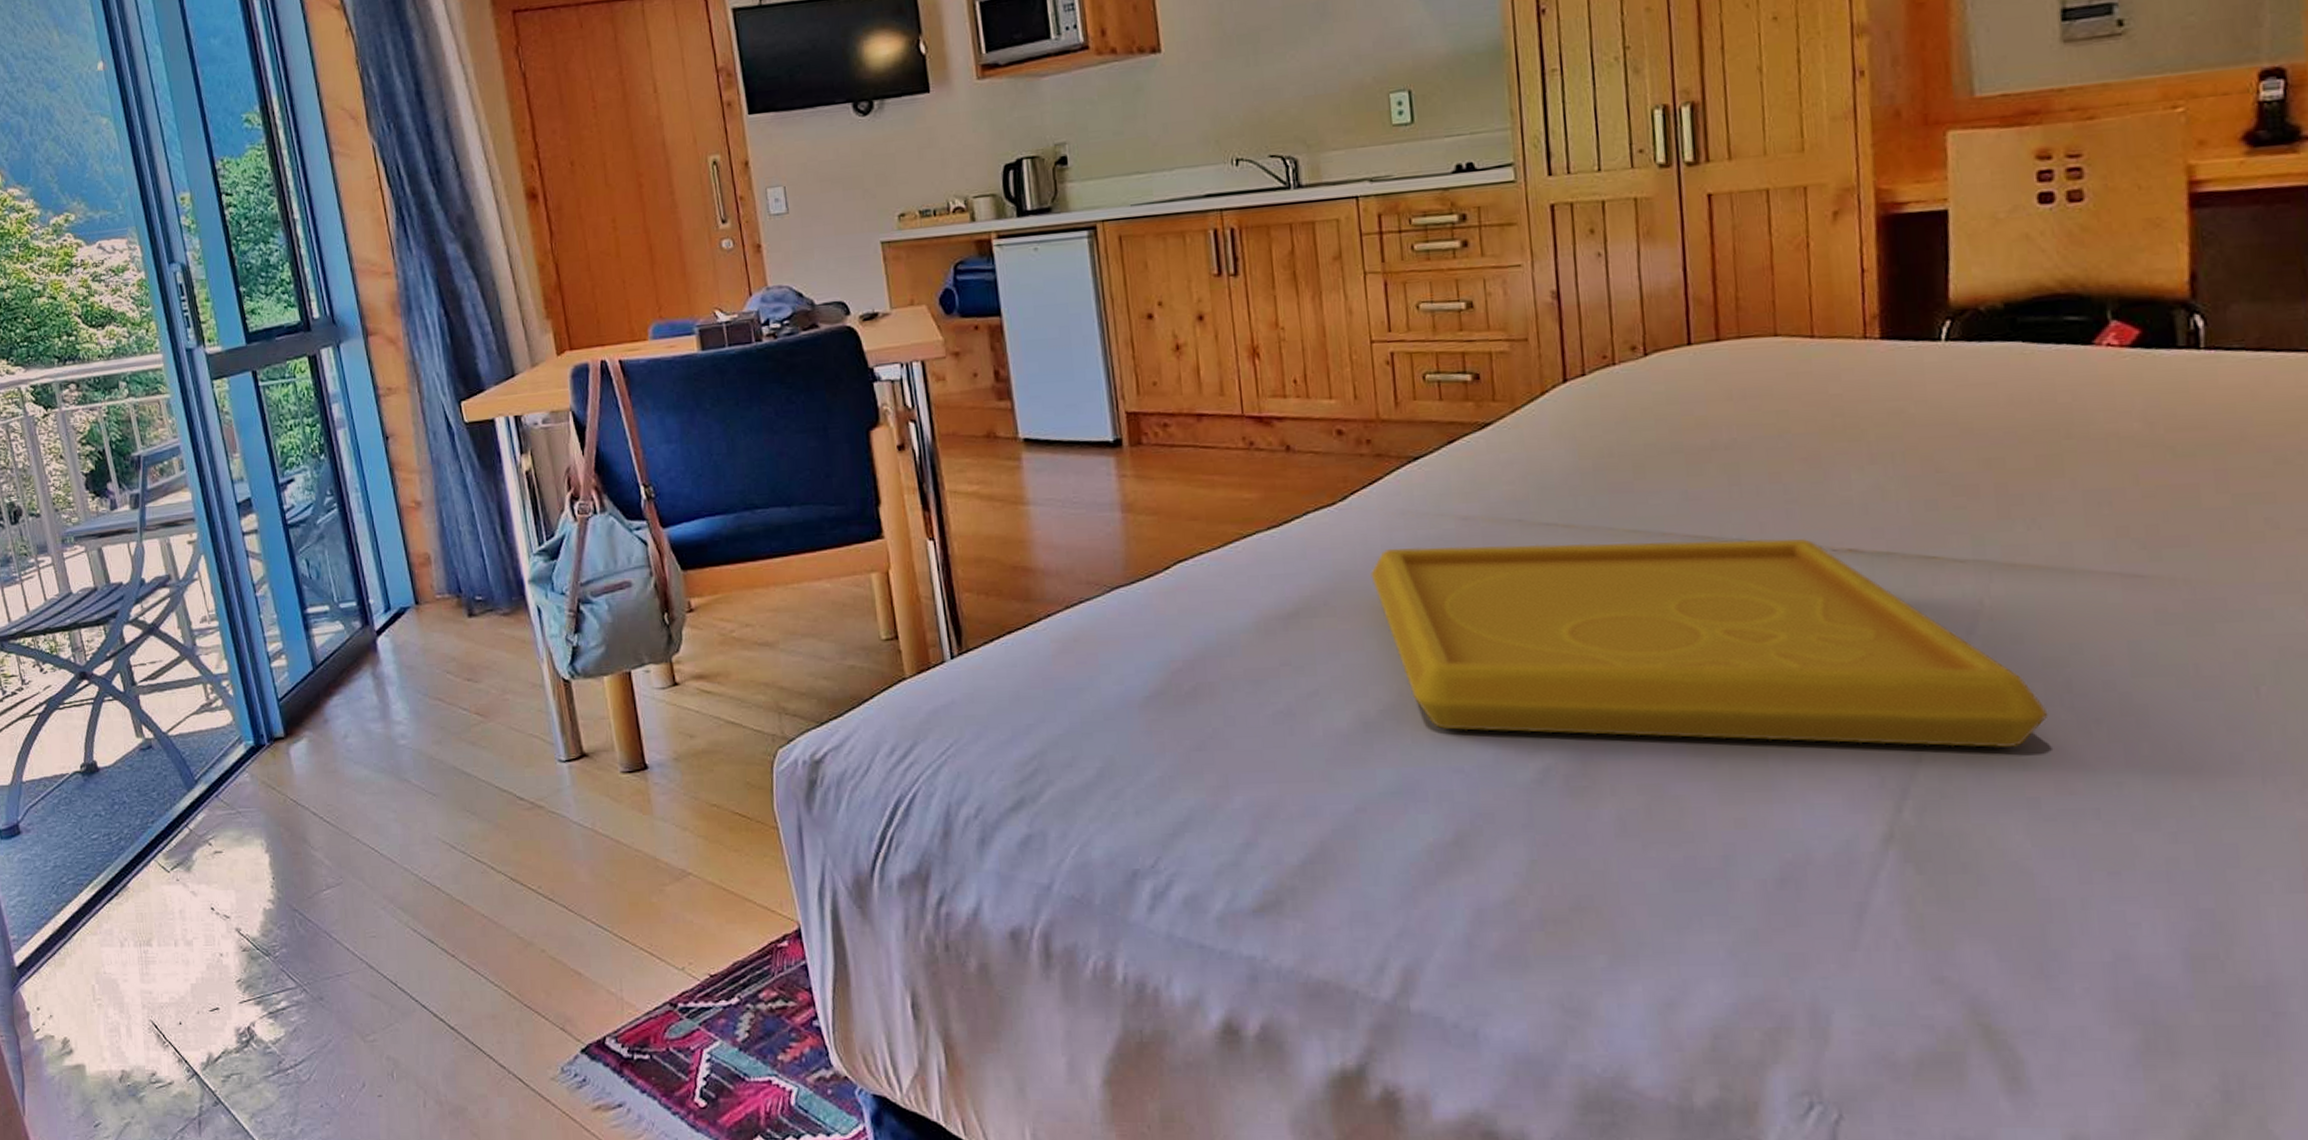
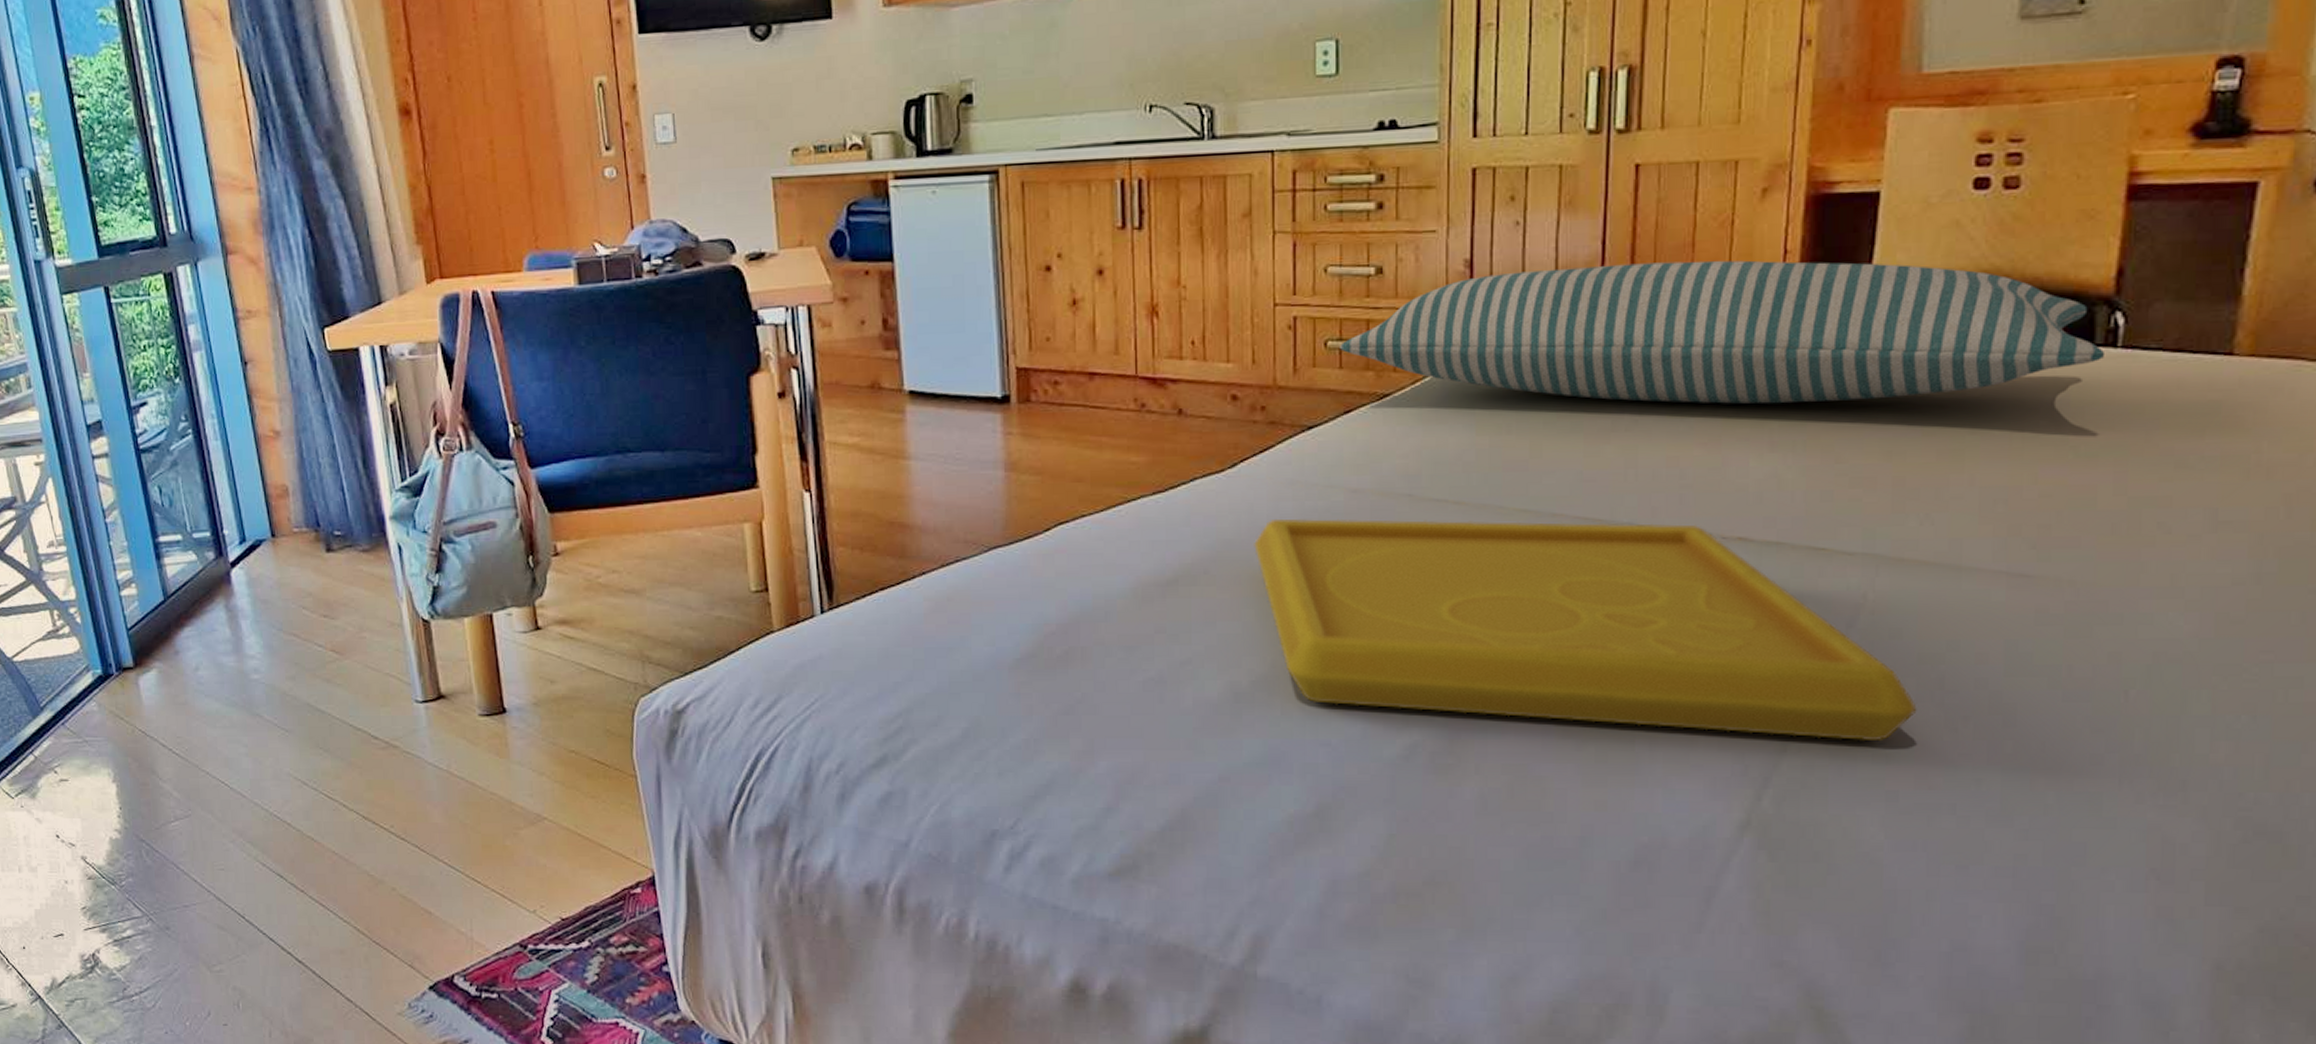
pillow: none [1438,278,2190,420] -> present [1340,260,2106,404]

